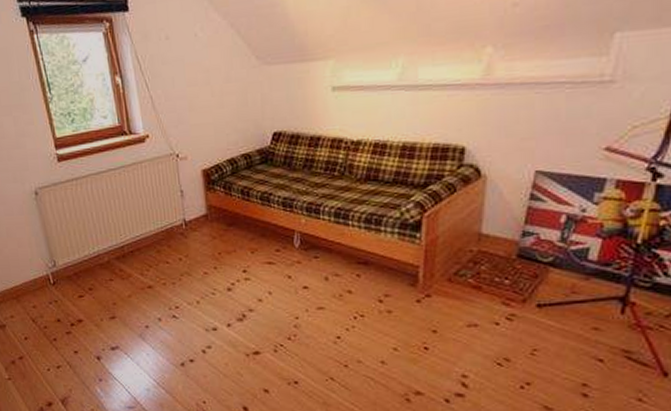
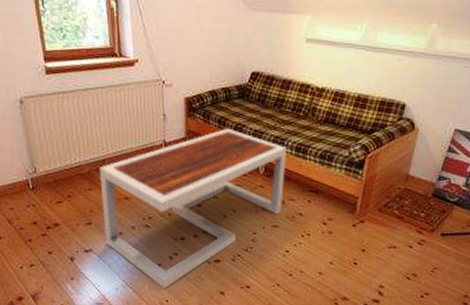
coffee table: none [118,198,327,388] -> present [99,128,287,288]

